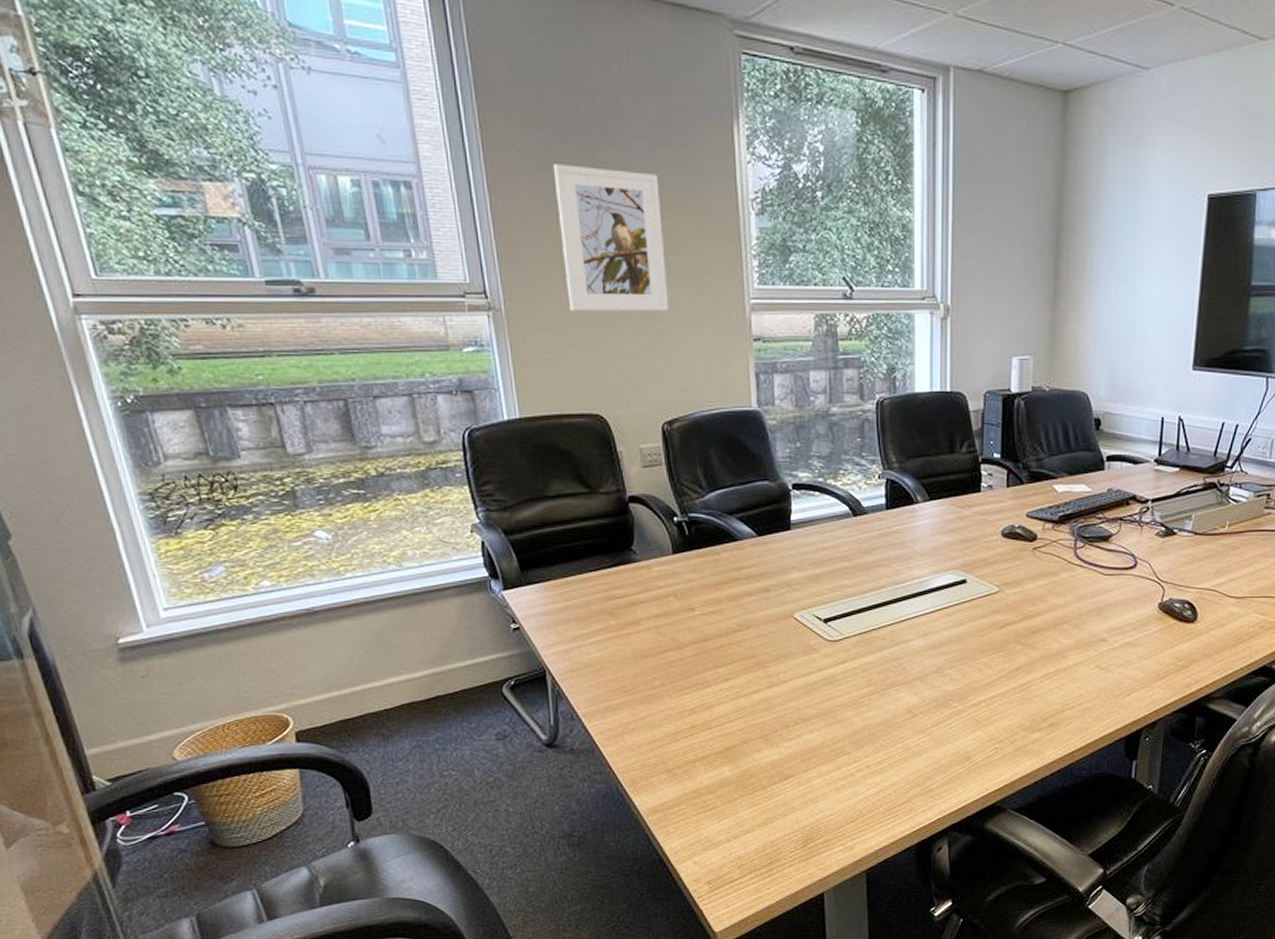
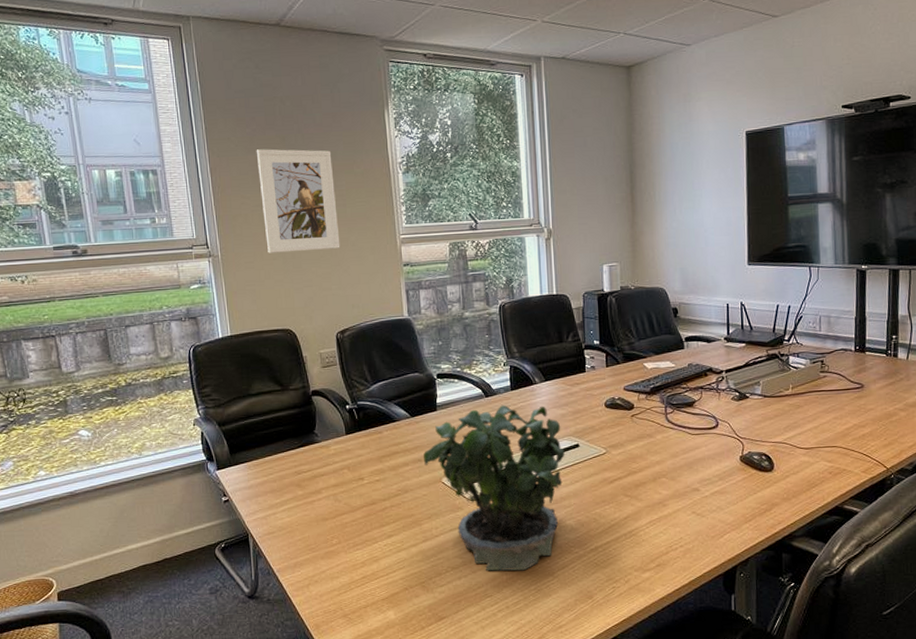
potted plant: none [772,508,948,726] -> present [424,390,565,571]

